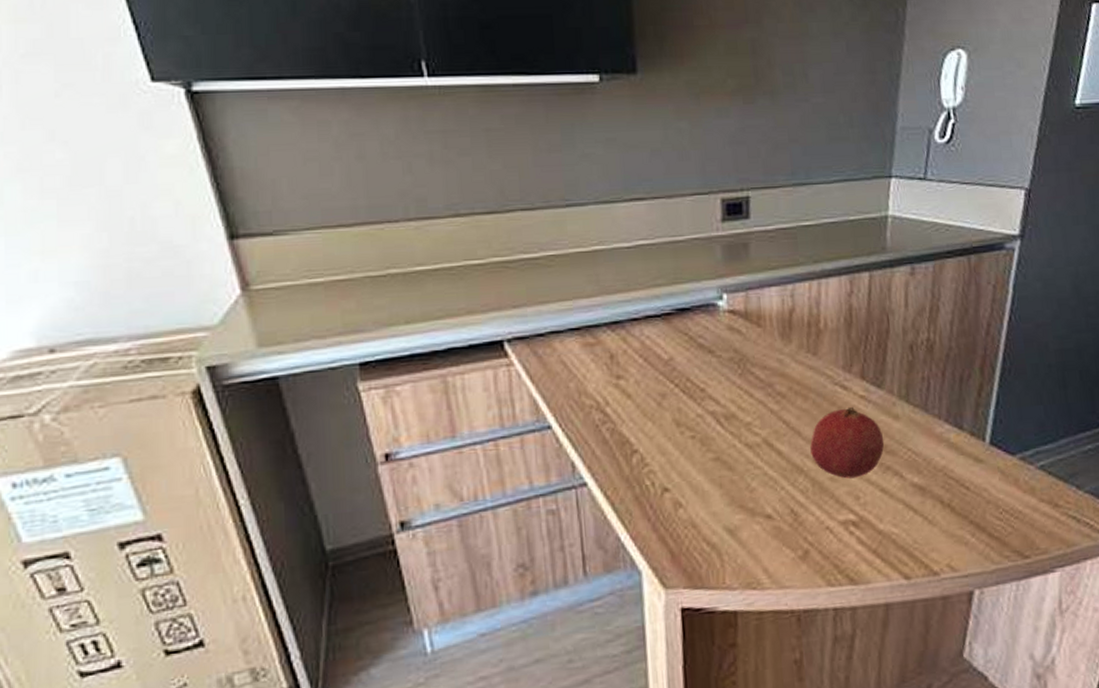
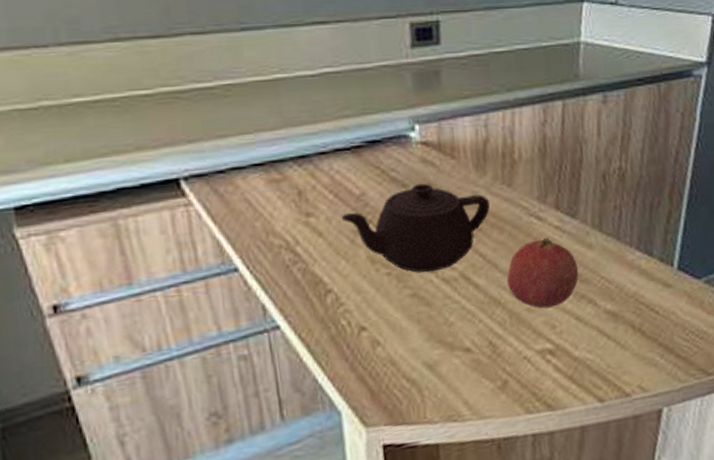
teapot: none [649,350,794,437] -> present [341,183,490,273]

